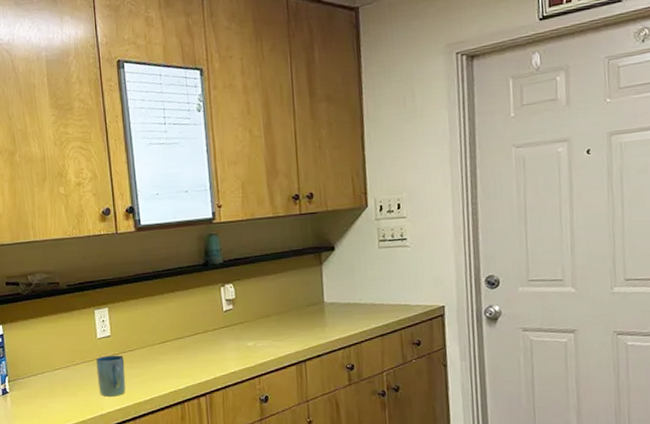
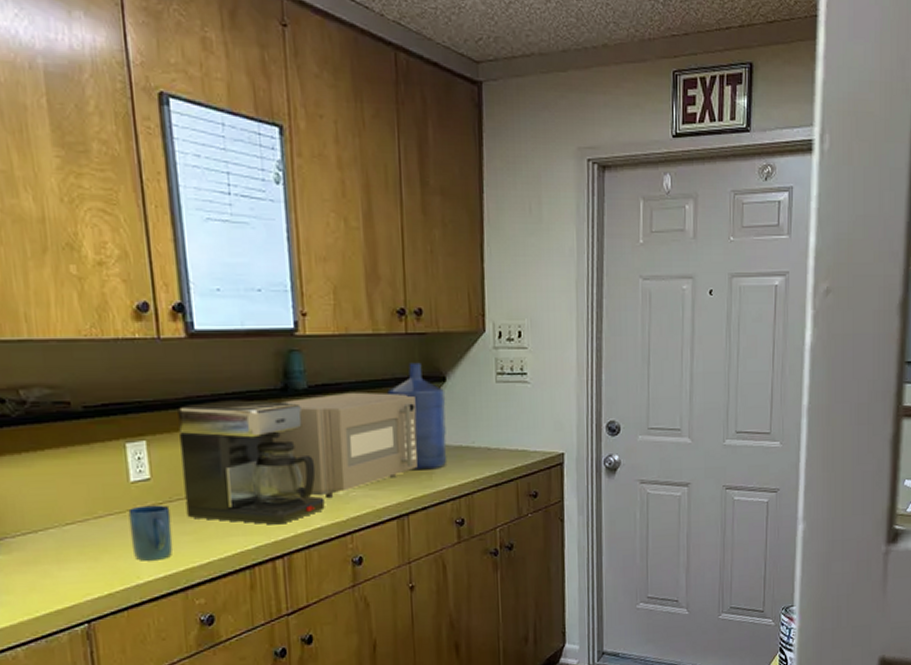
coffee maker: none [129,274,238,370] -> present [177,400,325,525]
microwave: none [197,262,312,349] -> present [272,392,418,499]
water jug: none [286,236,338,325] -> present [387,362,448,471]

